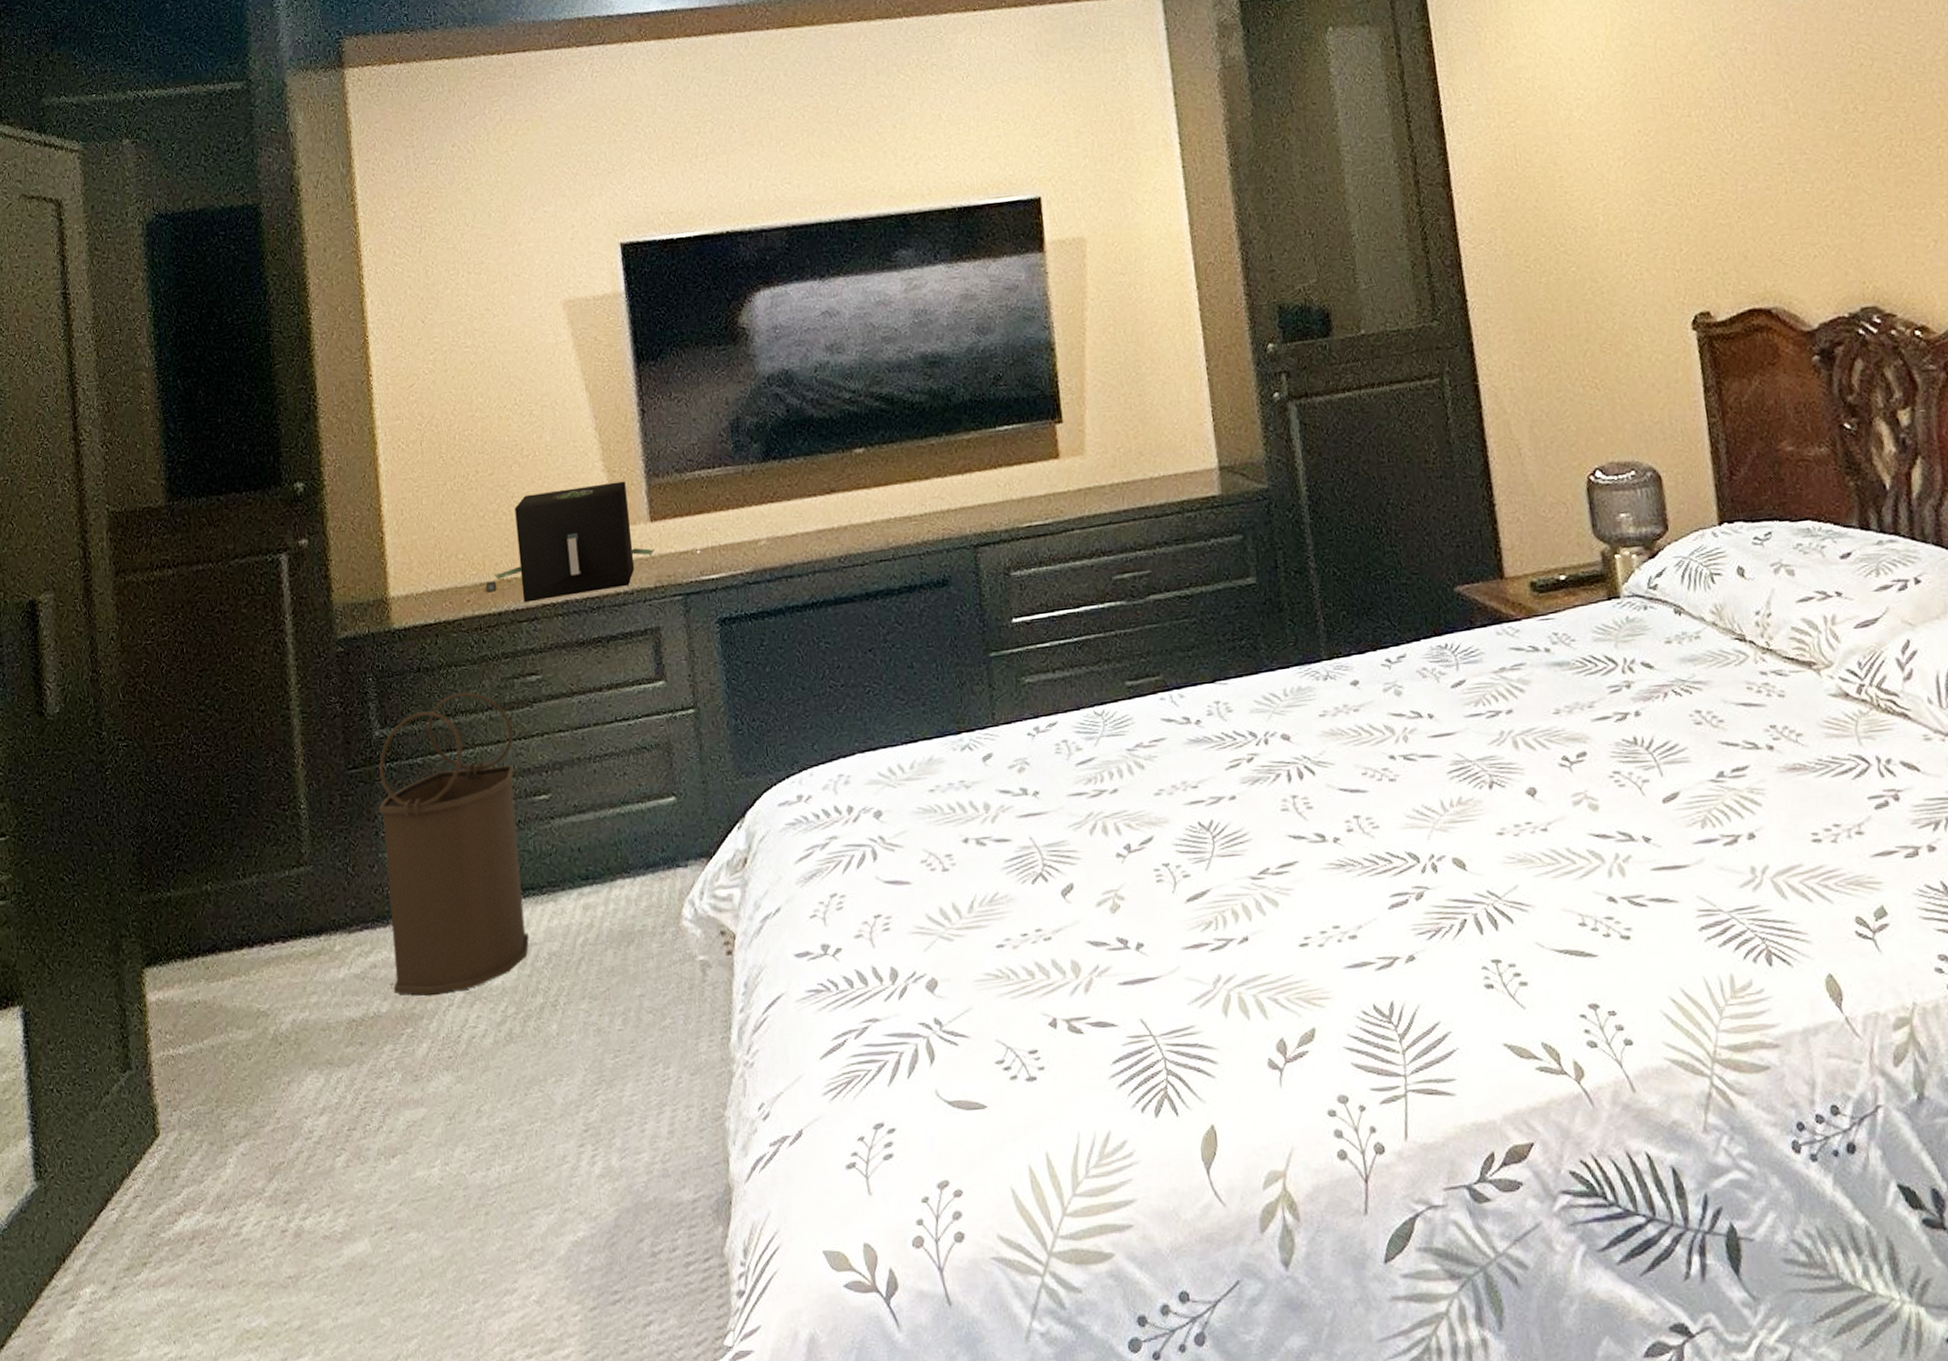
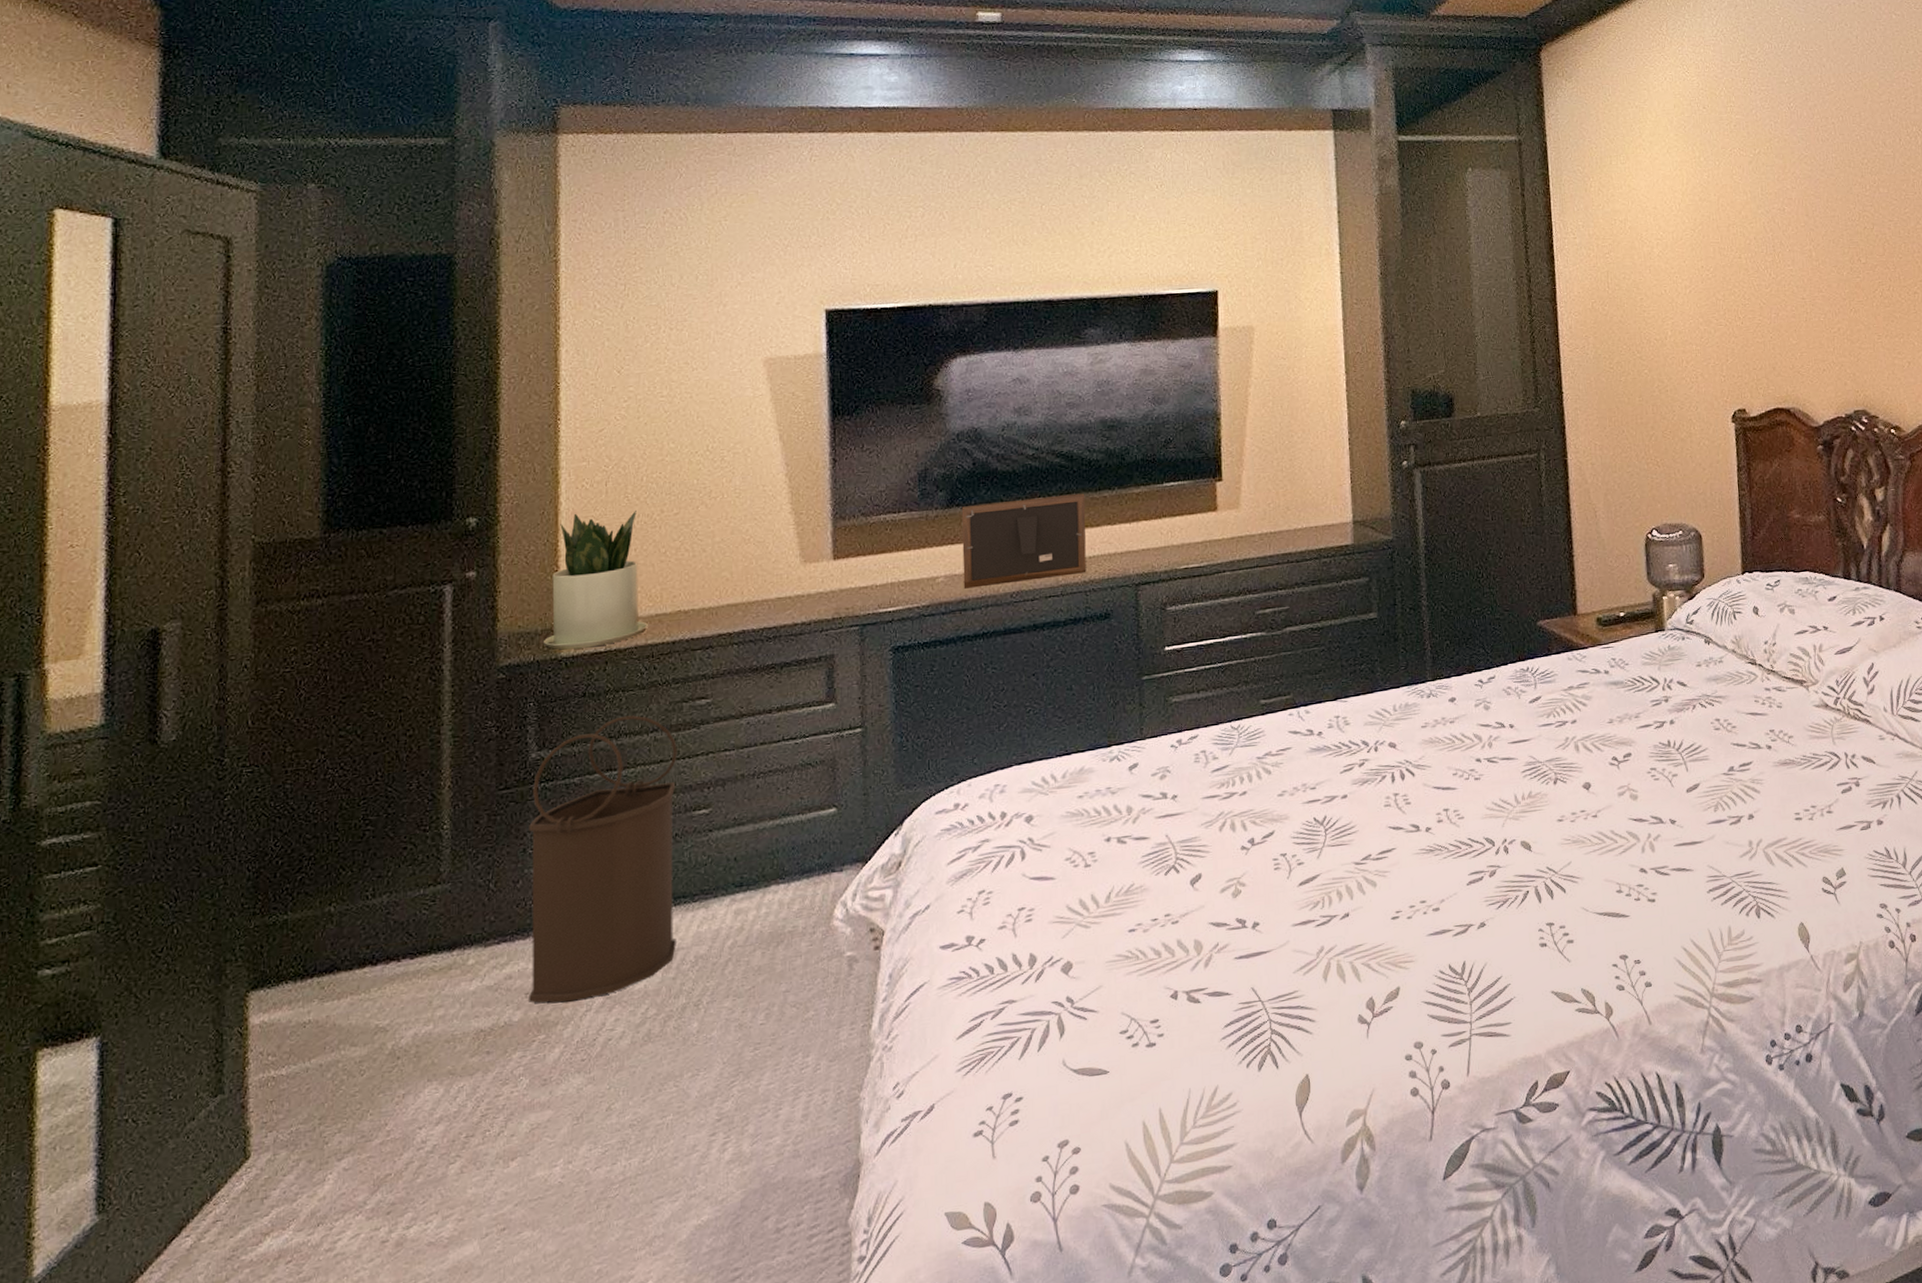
planter: none [375,472,475,622] -> present [543,511,649,650]
speaker: present [484,481,701,603] -> none [660,523,880,632]
picture frame: none [778,441,919,553] -> present [961,493,1087,589]

